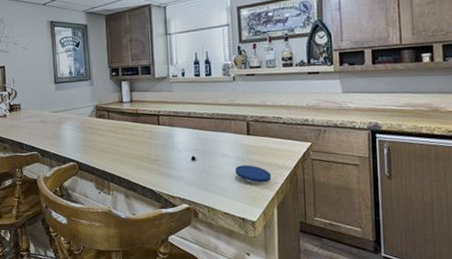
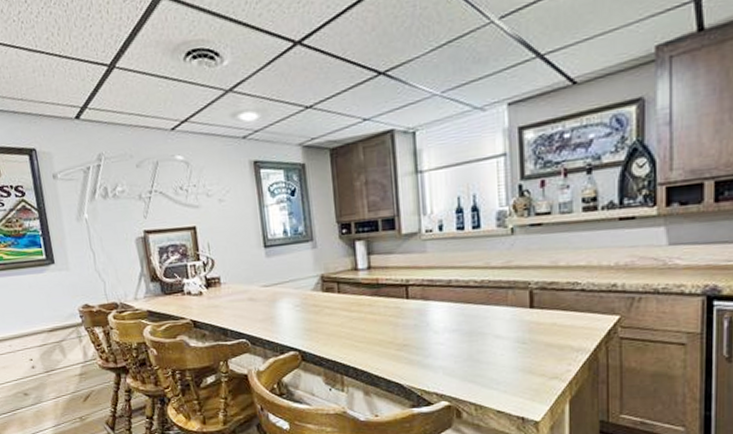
plate: present [190,156,272,183] -> none [451,338,563,372]

